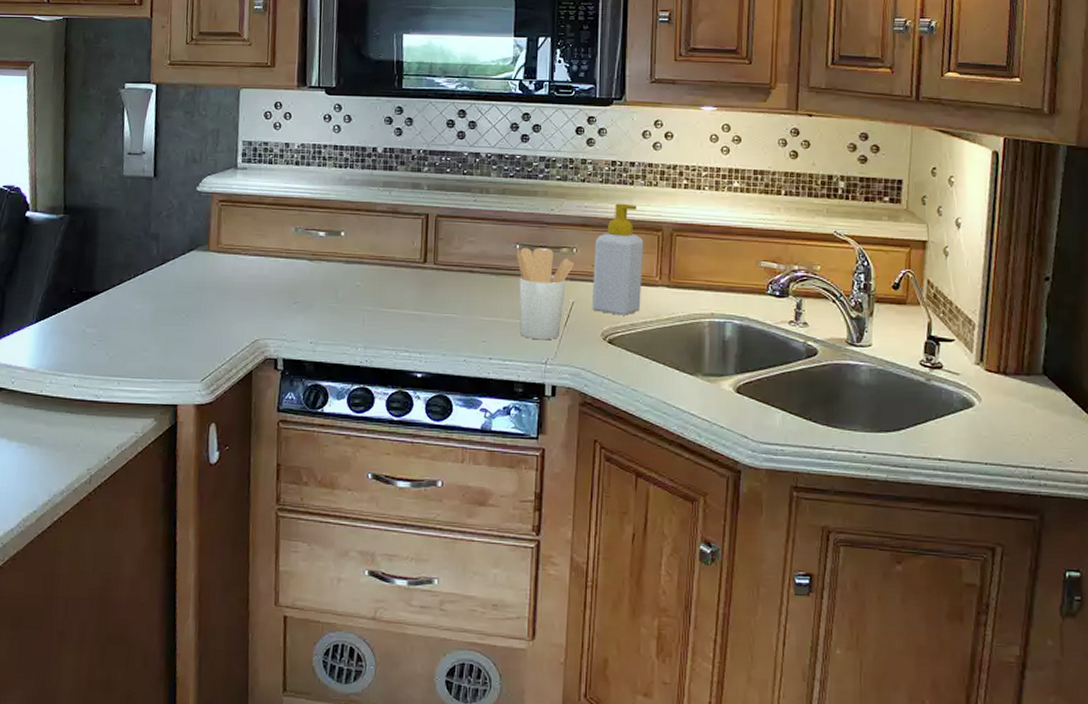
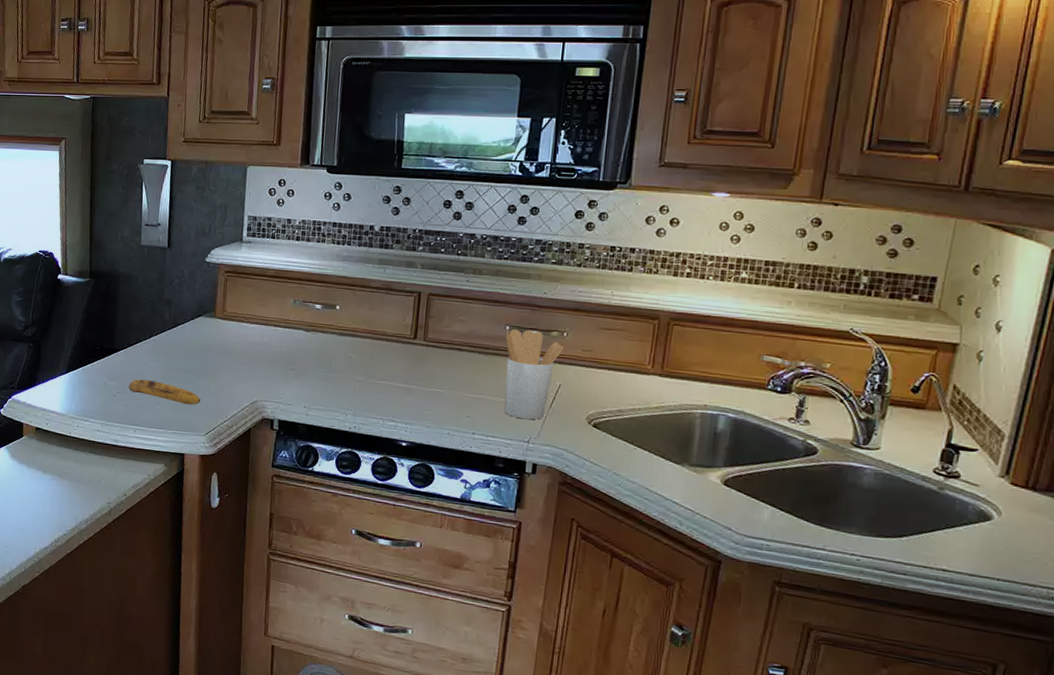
banana: none [111,323,195,349] -> present [128,379,201,405]
soap bottle: present [592,203,644,316] -> none [579,289,639,401]

